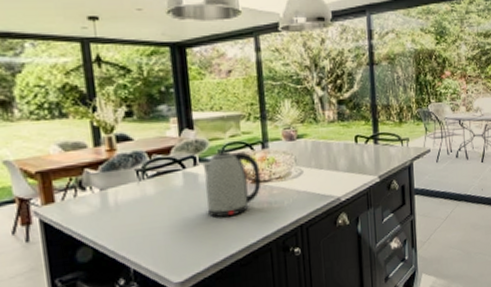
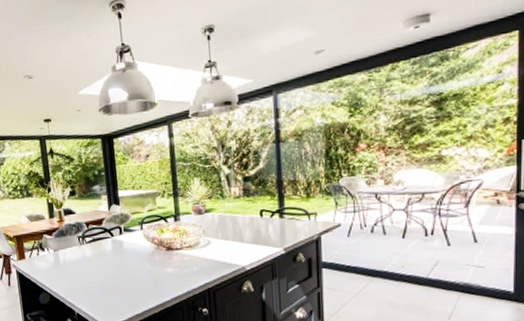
kettle: present [202,151,261,217] -> none [126,223,174,278]

